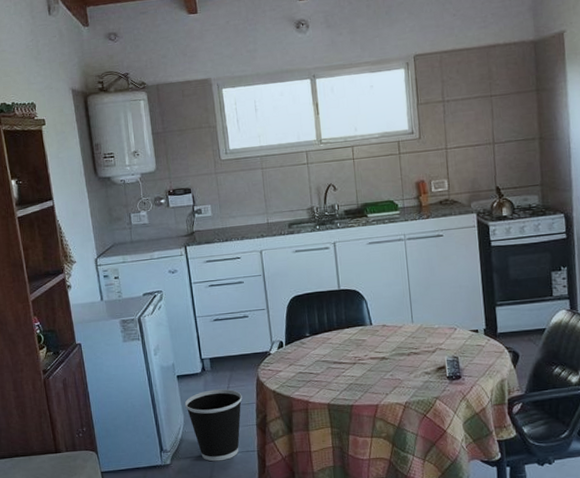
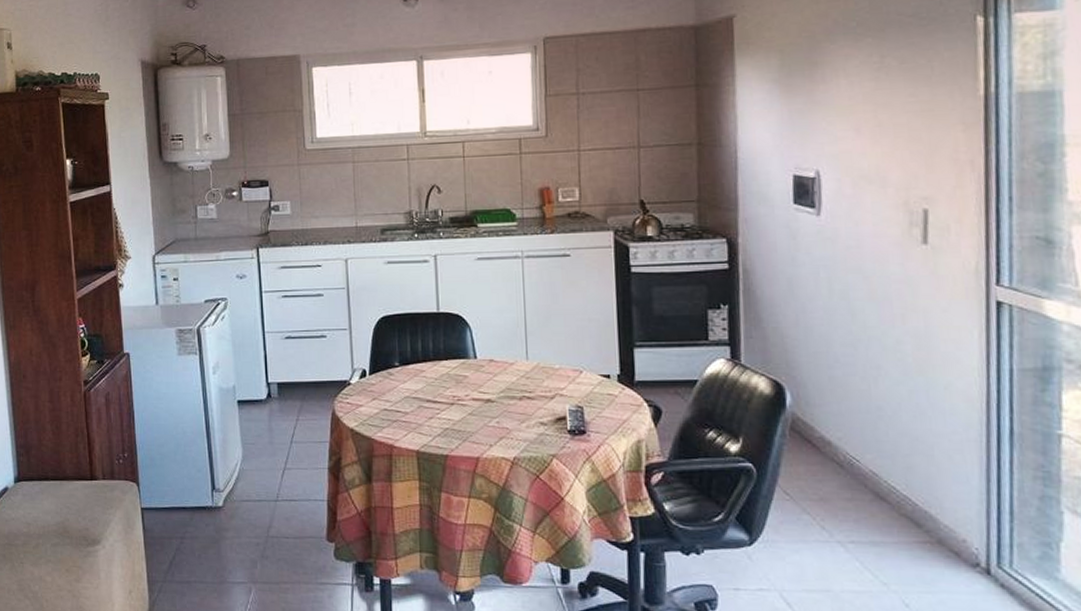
wastebasket: present [184,389,243,462] -> none [244,421,313,509]

